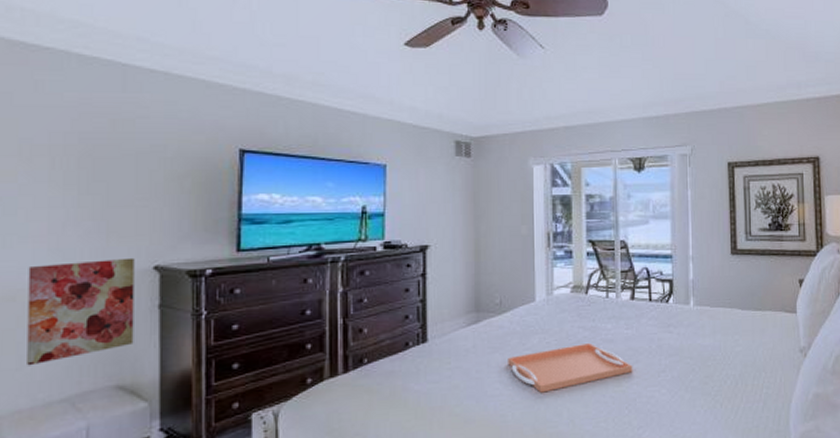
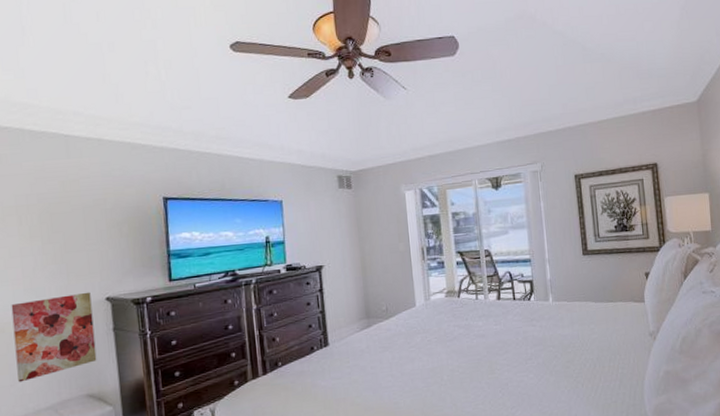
serving tray: present [508,342,633,393] -> none [396,338,504,383]

